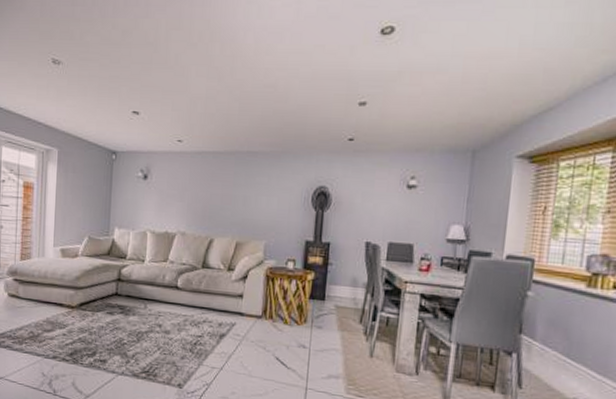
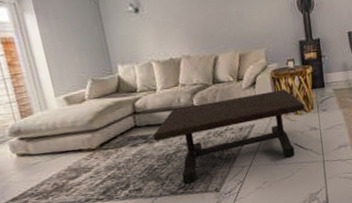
coffee table: none [130,285,297,373] -> present [153,89,305,184]

